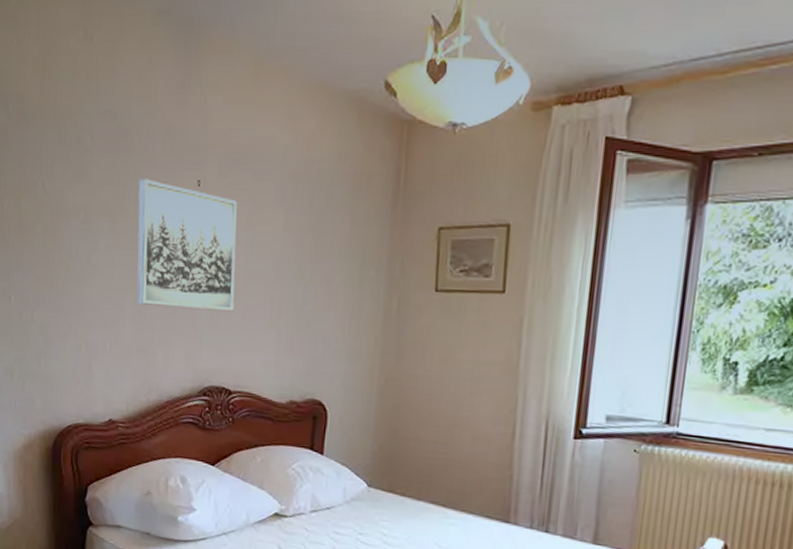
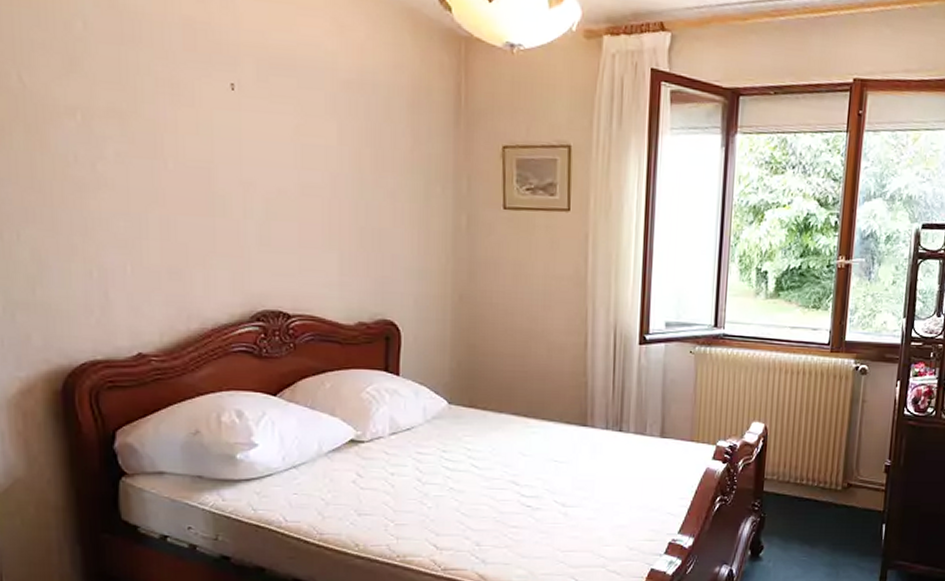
wall art: present [137,178,238,312] -> none [155,77,286,230]

